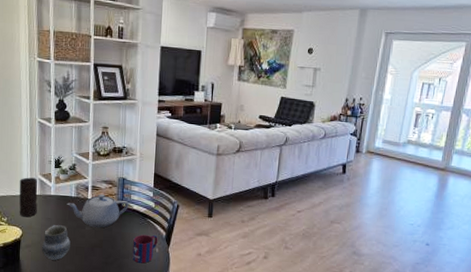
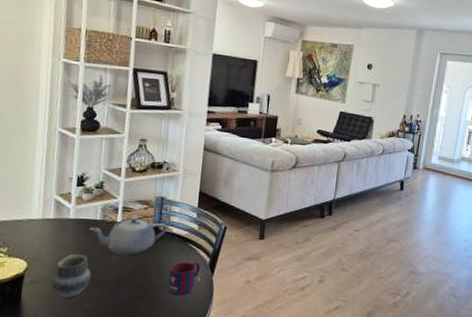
candle: present [19,177,38,217] -> none [25,197,53,246]

